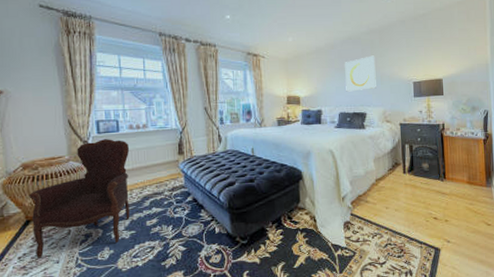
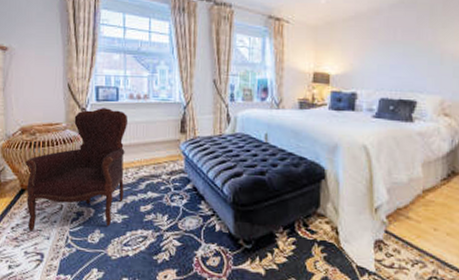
wall art: present [345,55,376,92] -> none [391,25,435,72]

